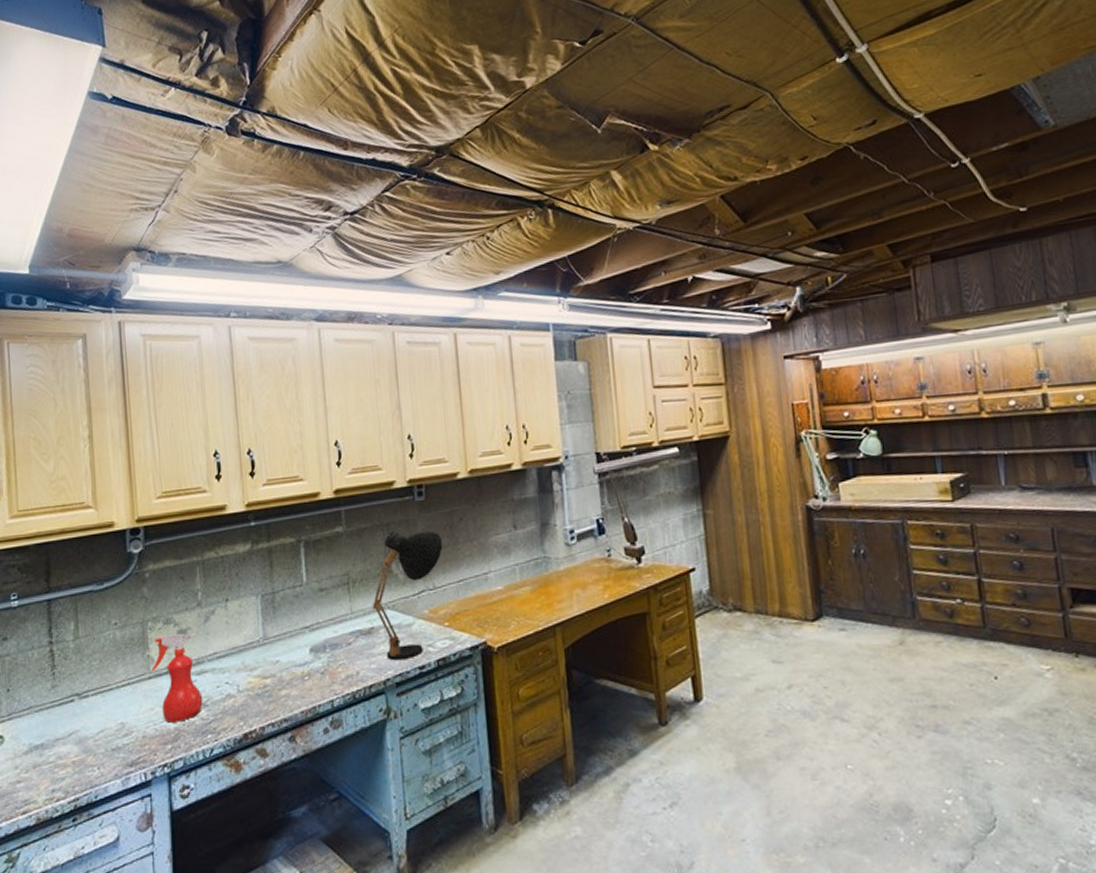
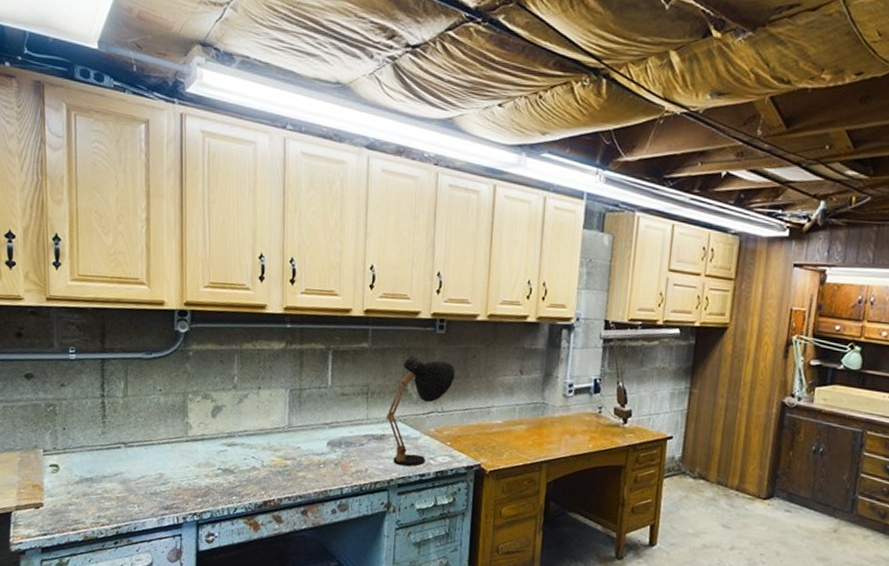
spray bottle: present [151,633,203,723] -> none [189,407,231,482]

